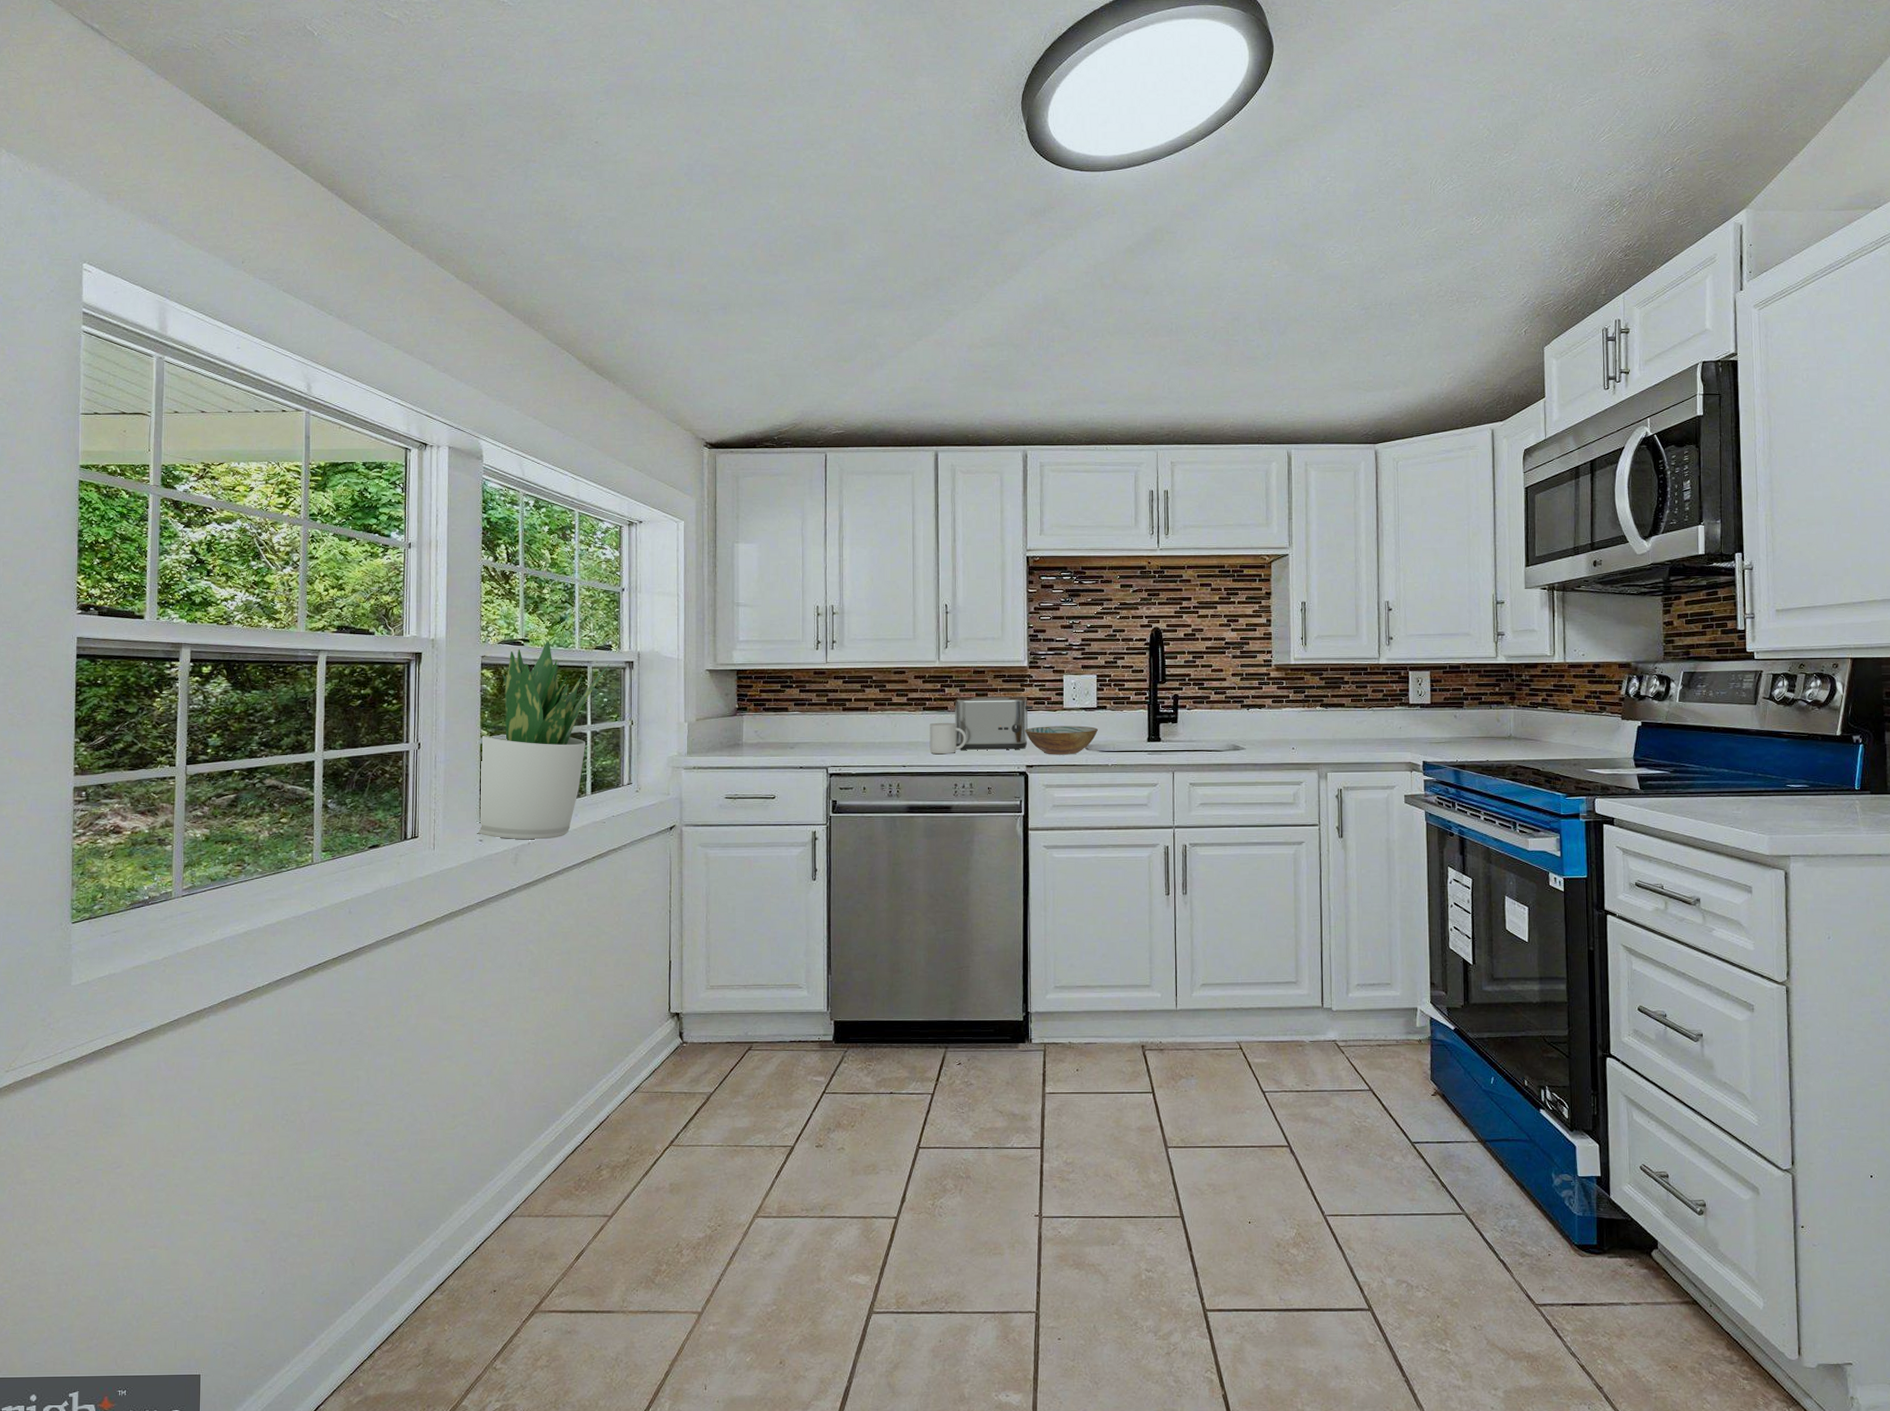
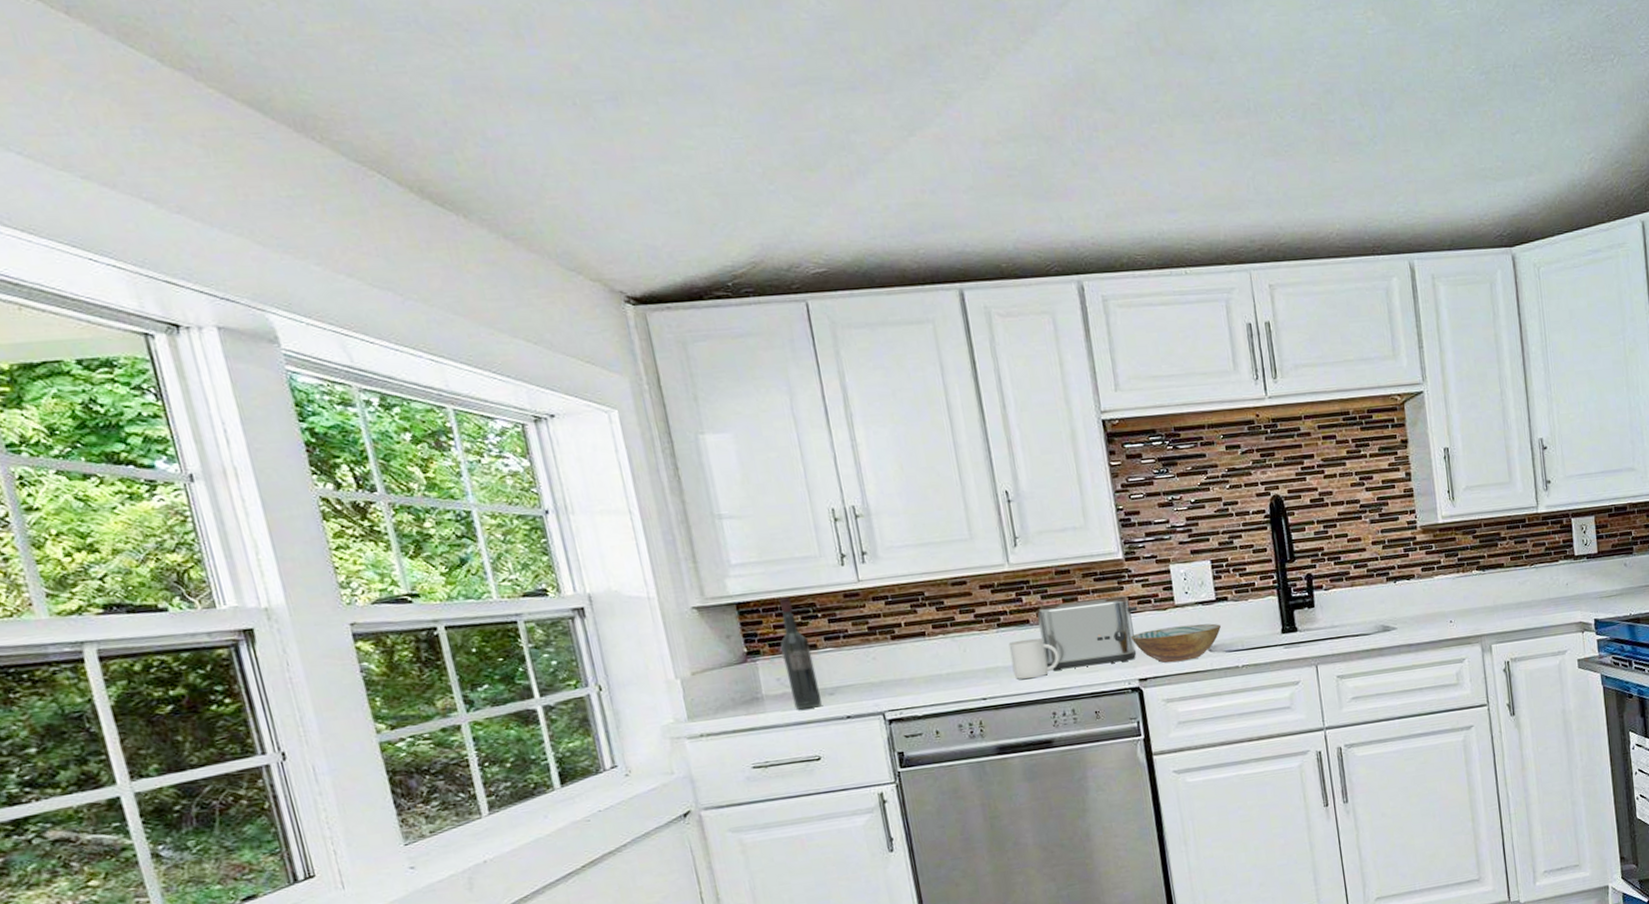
planter: present [478,641,610,840] -> none [379,593,551,861]
wine bottle: none [763,669,784,757] -> present [778,597,823,710]

